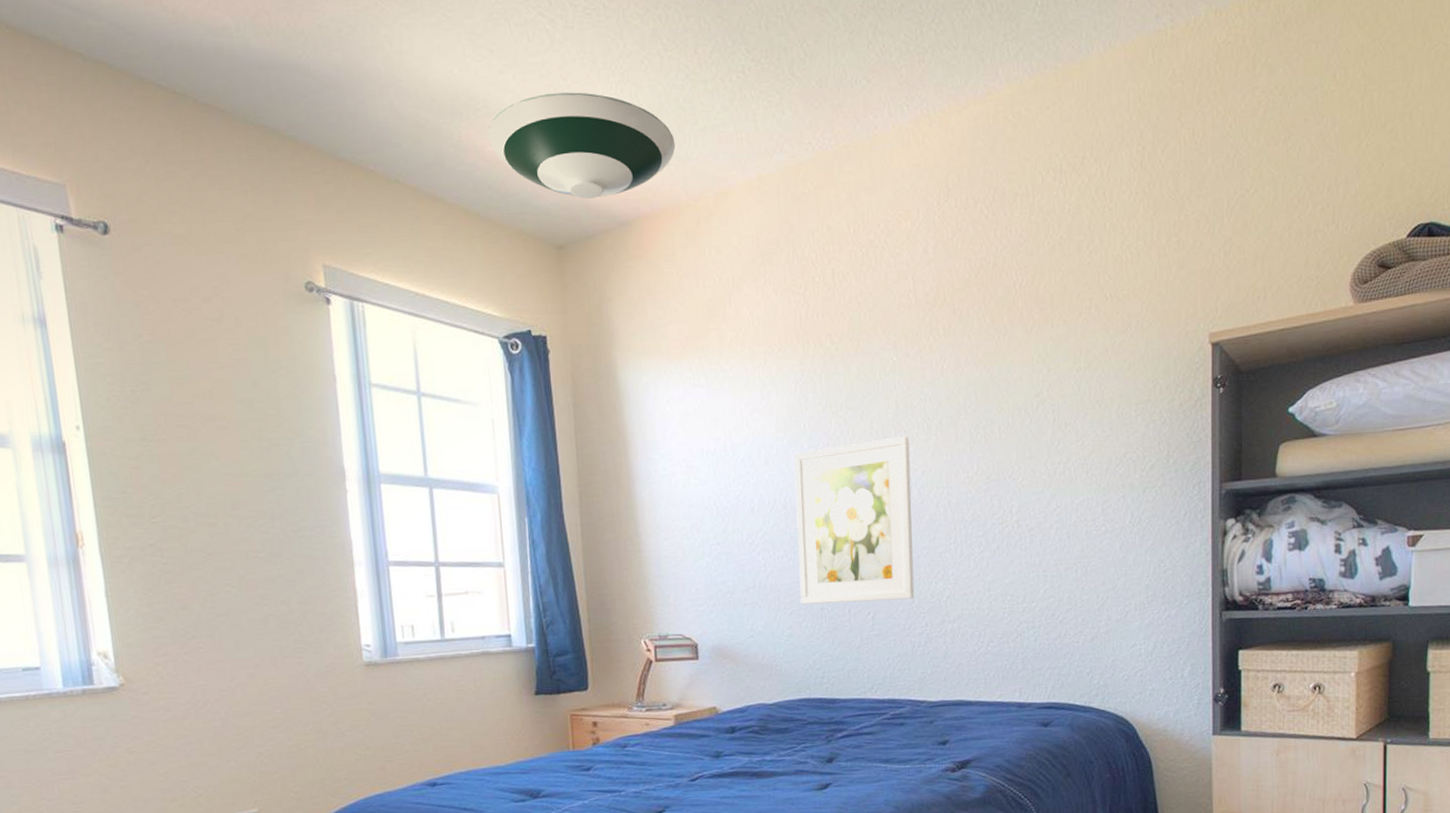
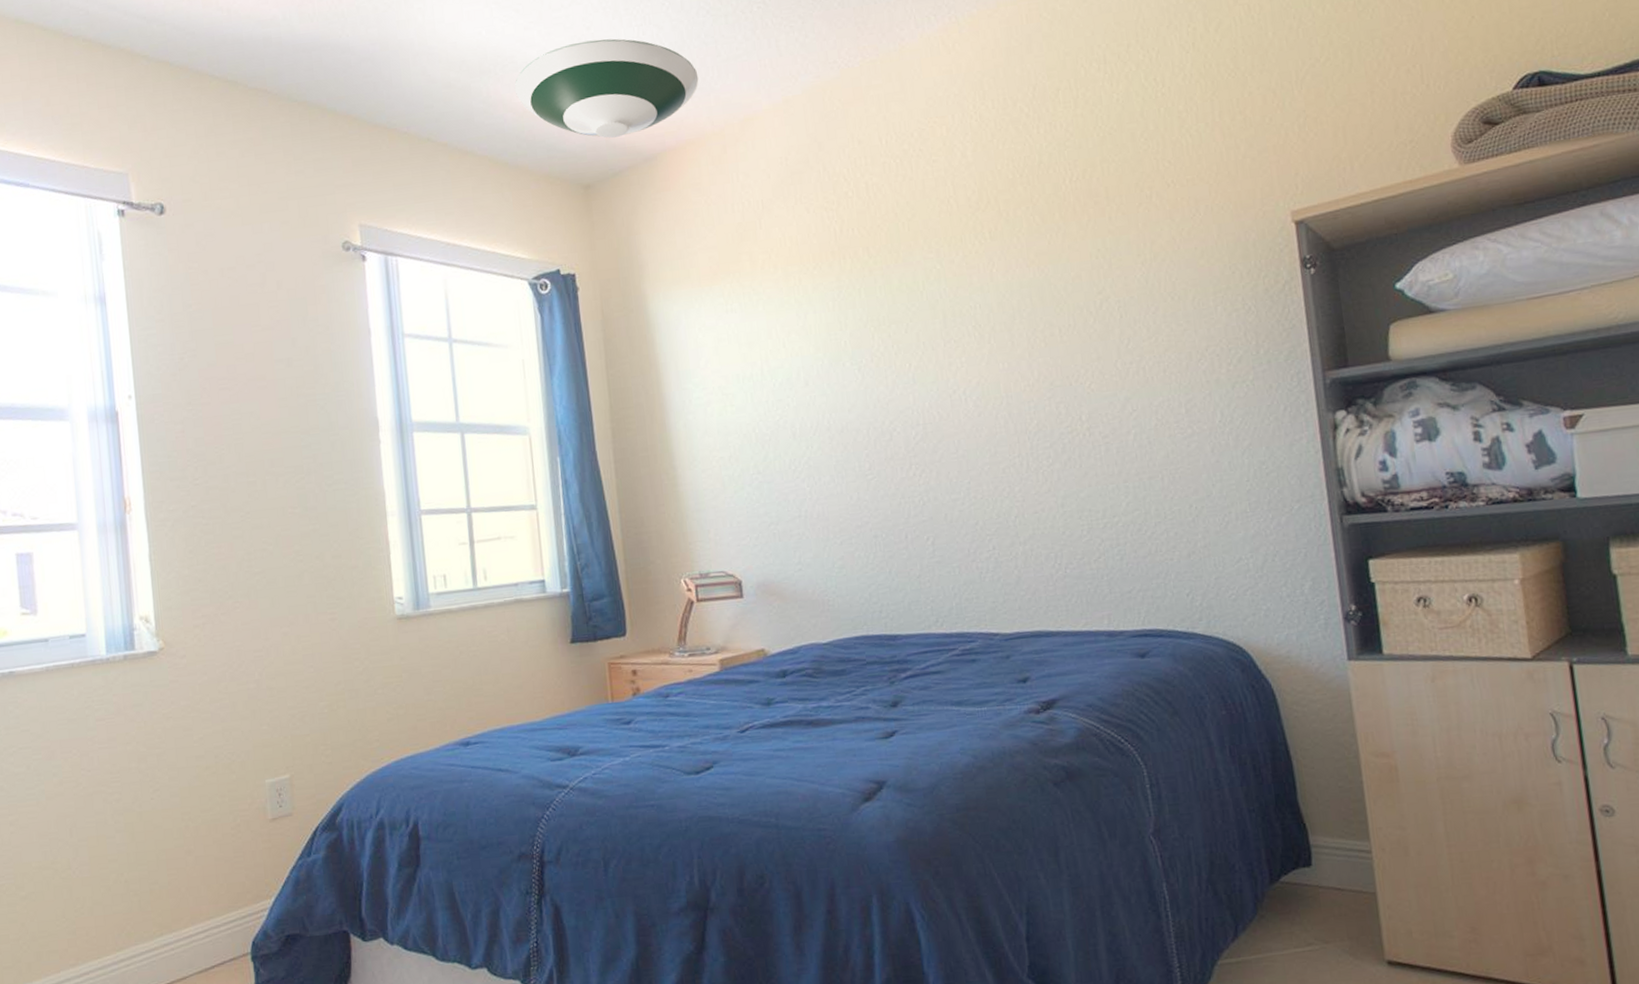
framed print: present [794,436,915,604] -> none [836,346,978,533]

